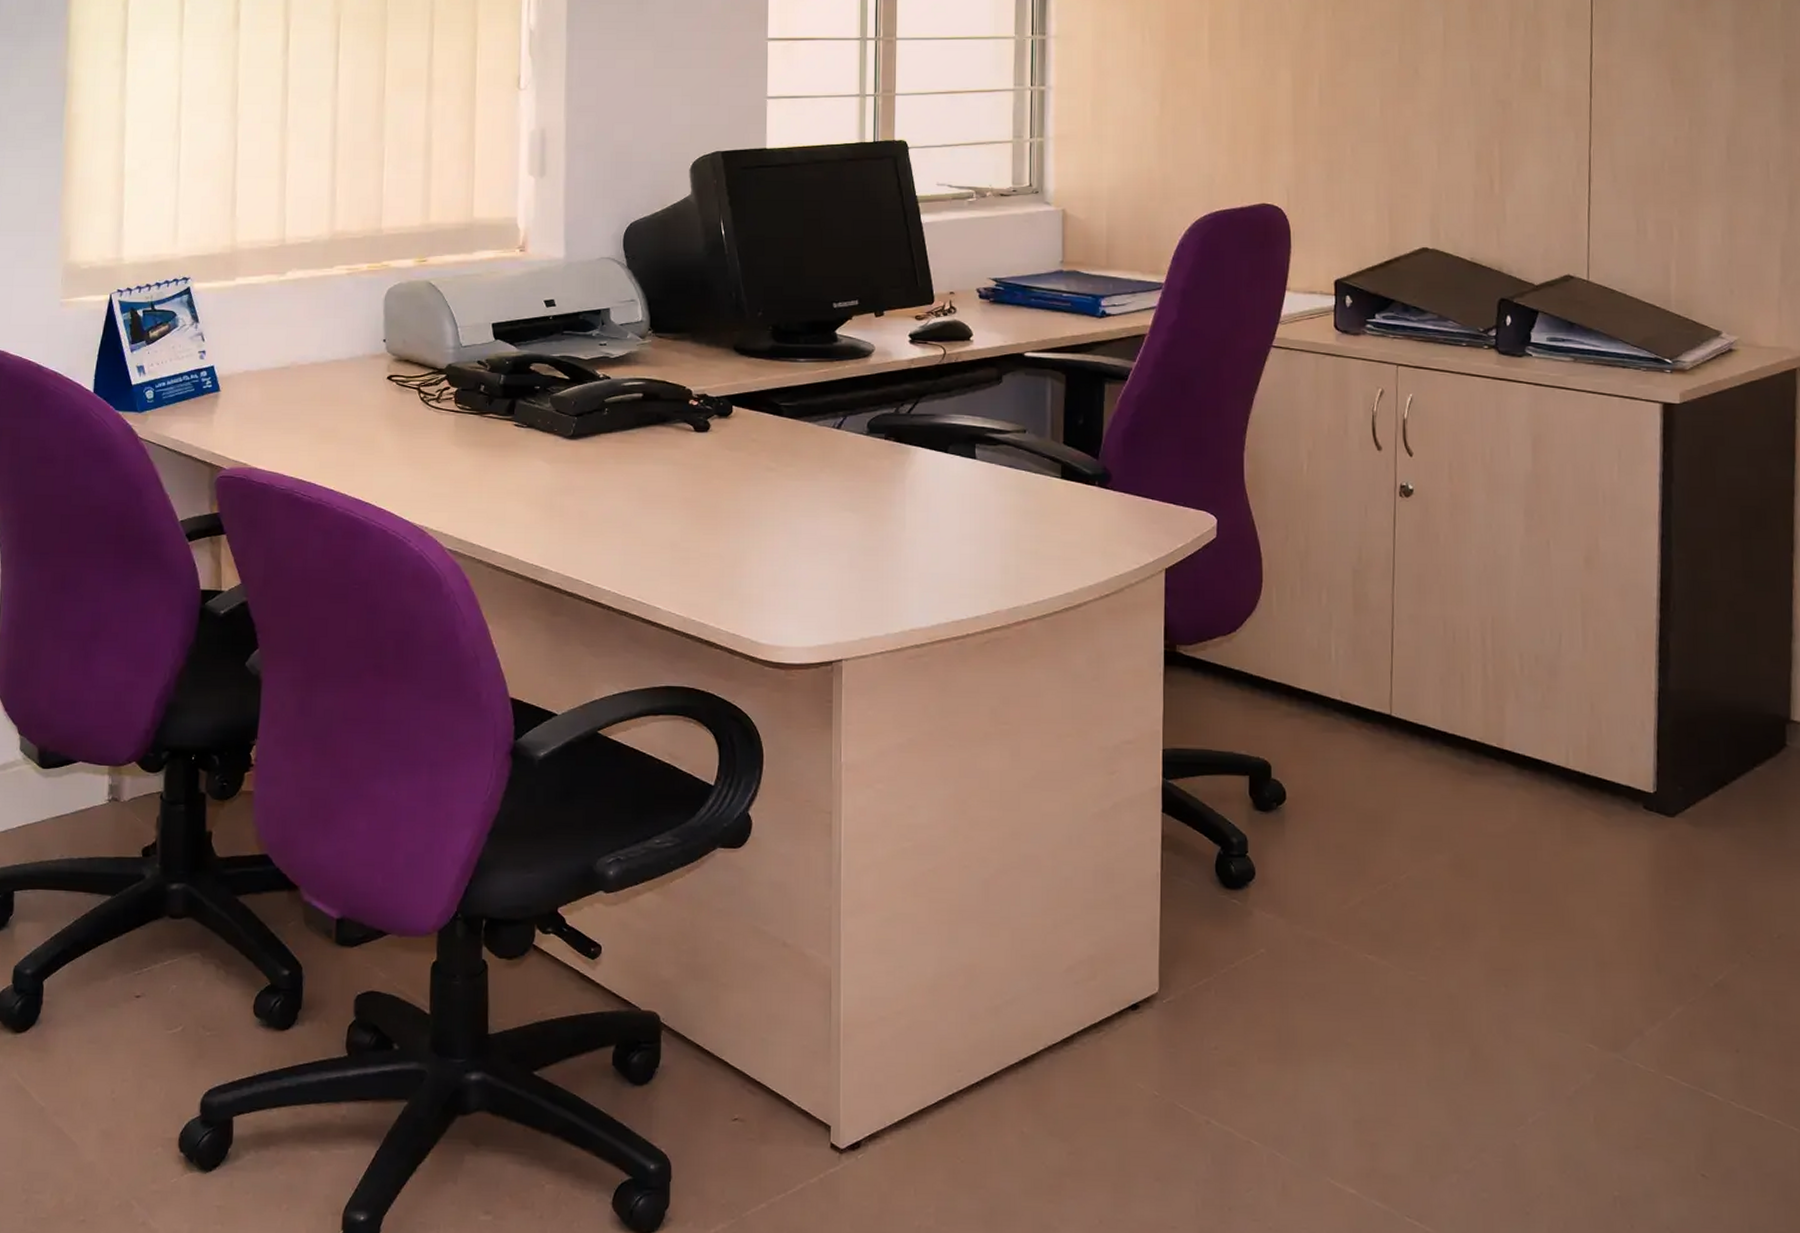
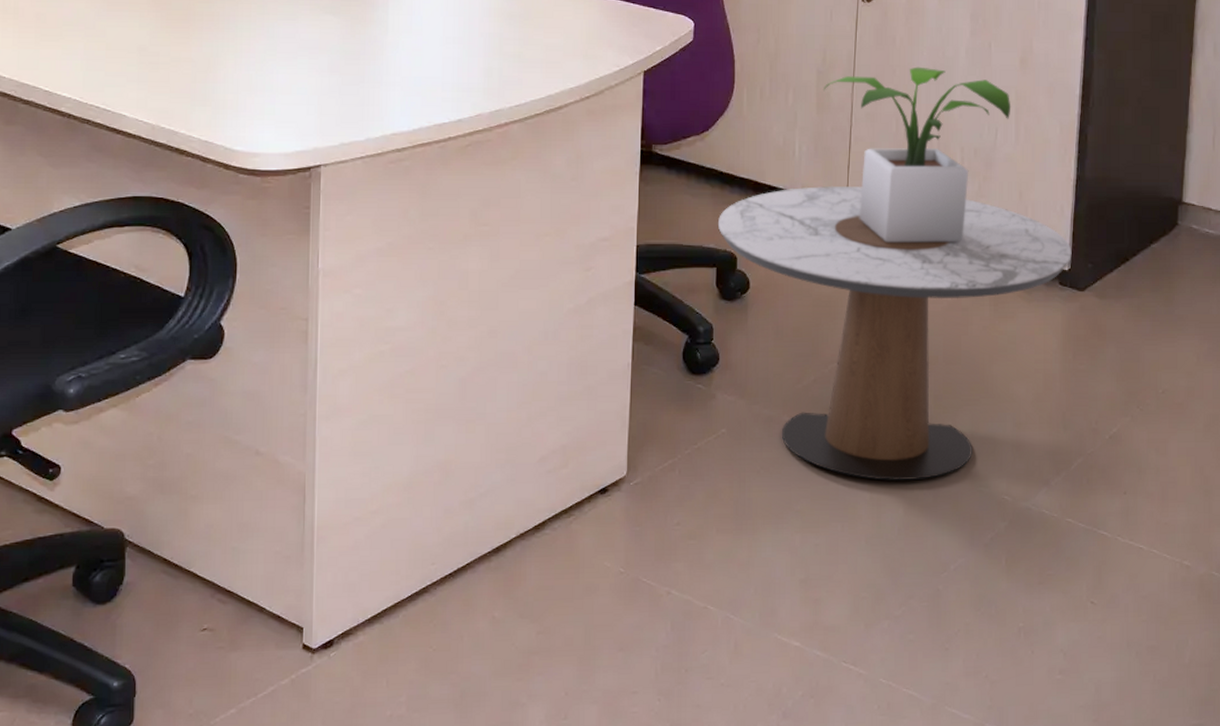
side table: none [1248,692,1657,1019] -> present [717,185,1072,480]
potted plant: none [1359,566,1577,758] -> present [822,66,1011,243]

